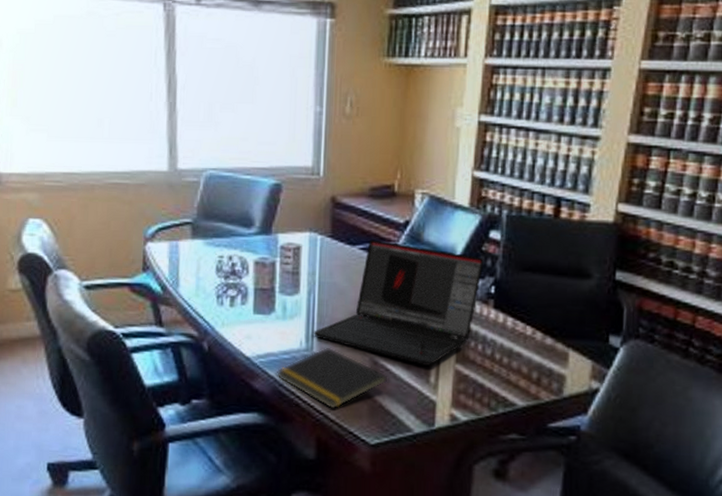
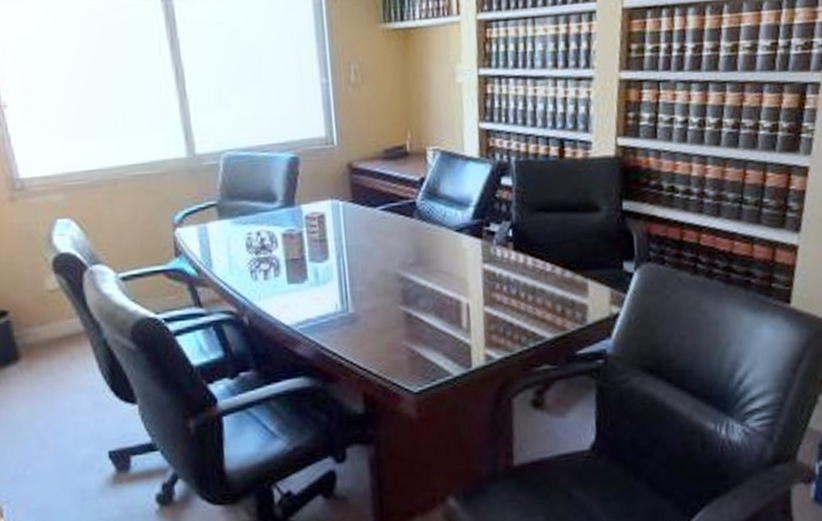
notepad: present [276,347,388,409] -> none [316,306,423,364]
laptop: present [313,239,484,366] -> none [346,199,500,312]

